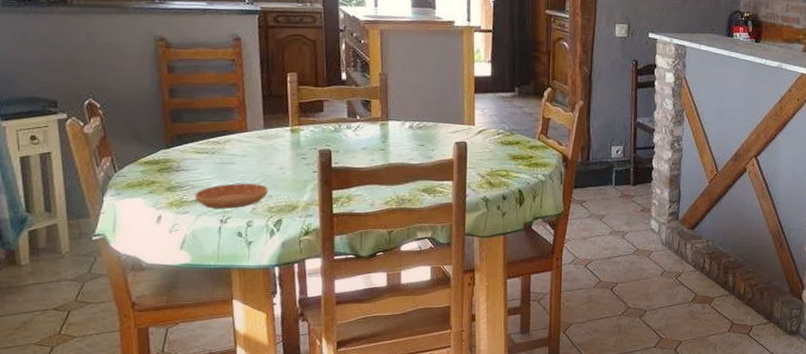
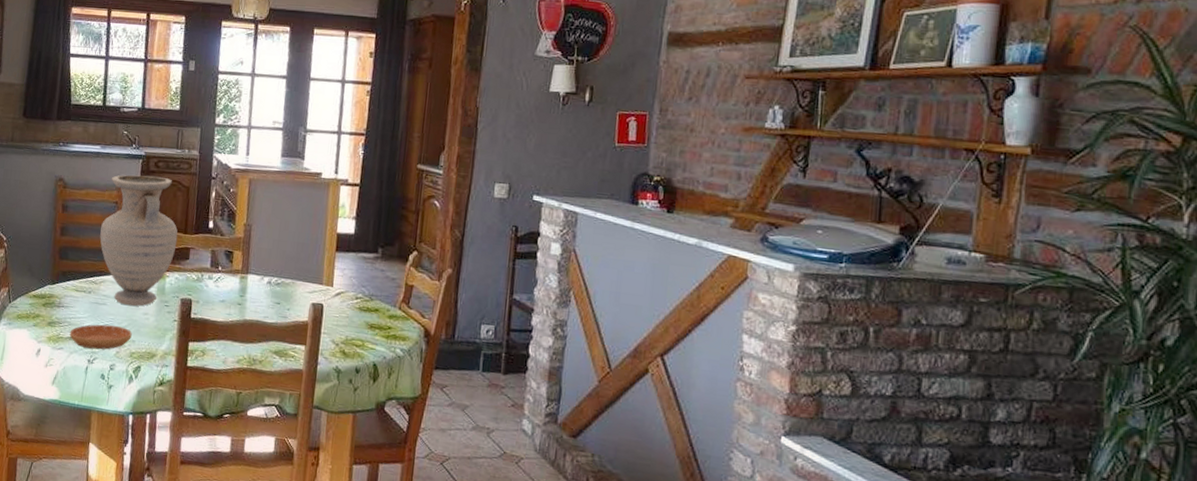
vase: none [218,30,309,162] -> present [100,174,178,306]

